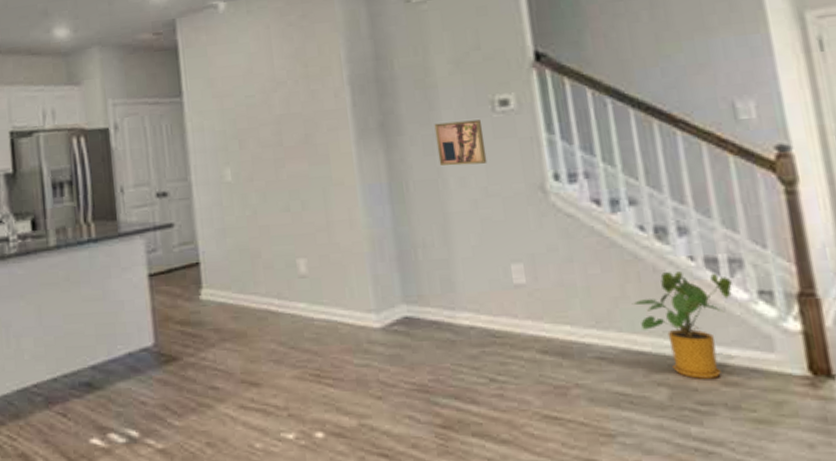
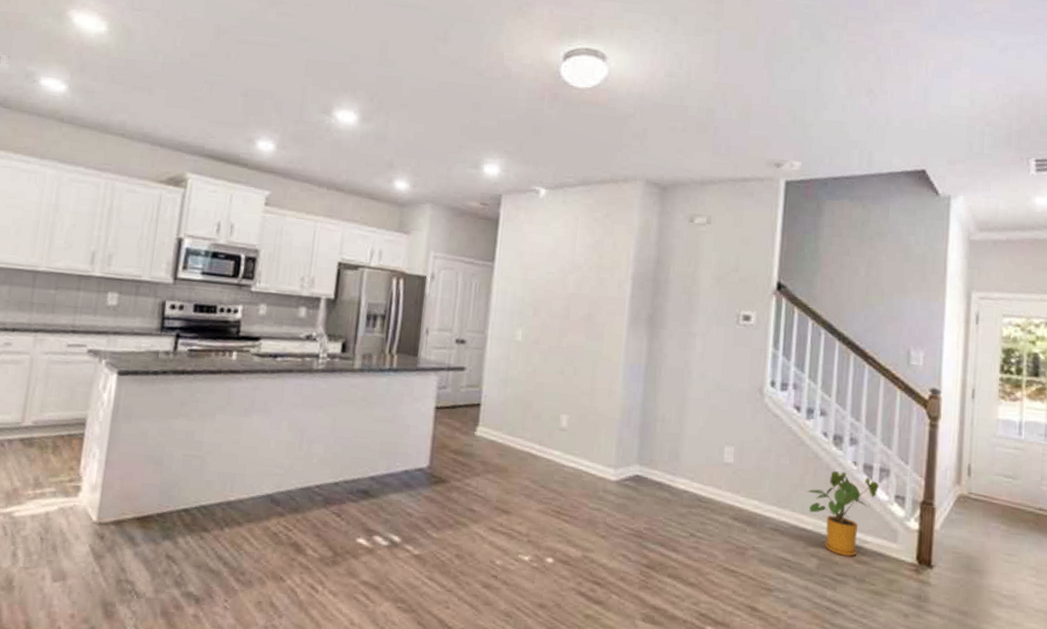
wall art: present [434,119,488,166] -> none [688,324,727,364]

